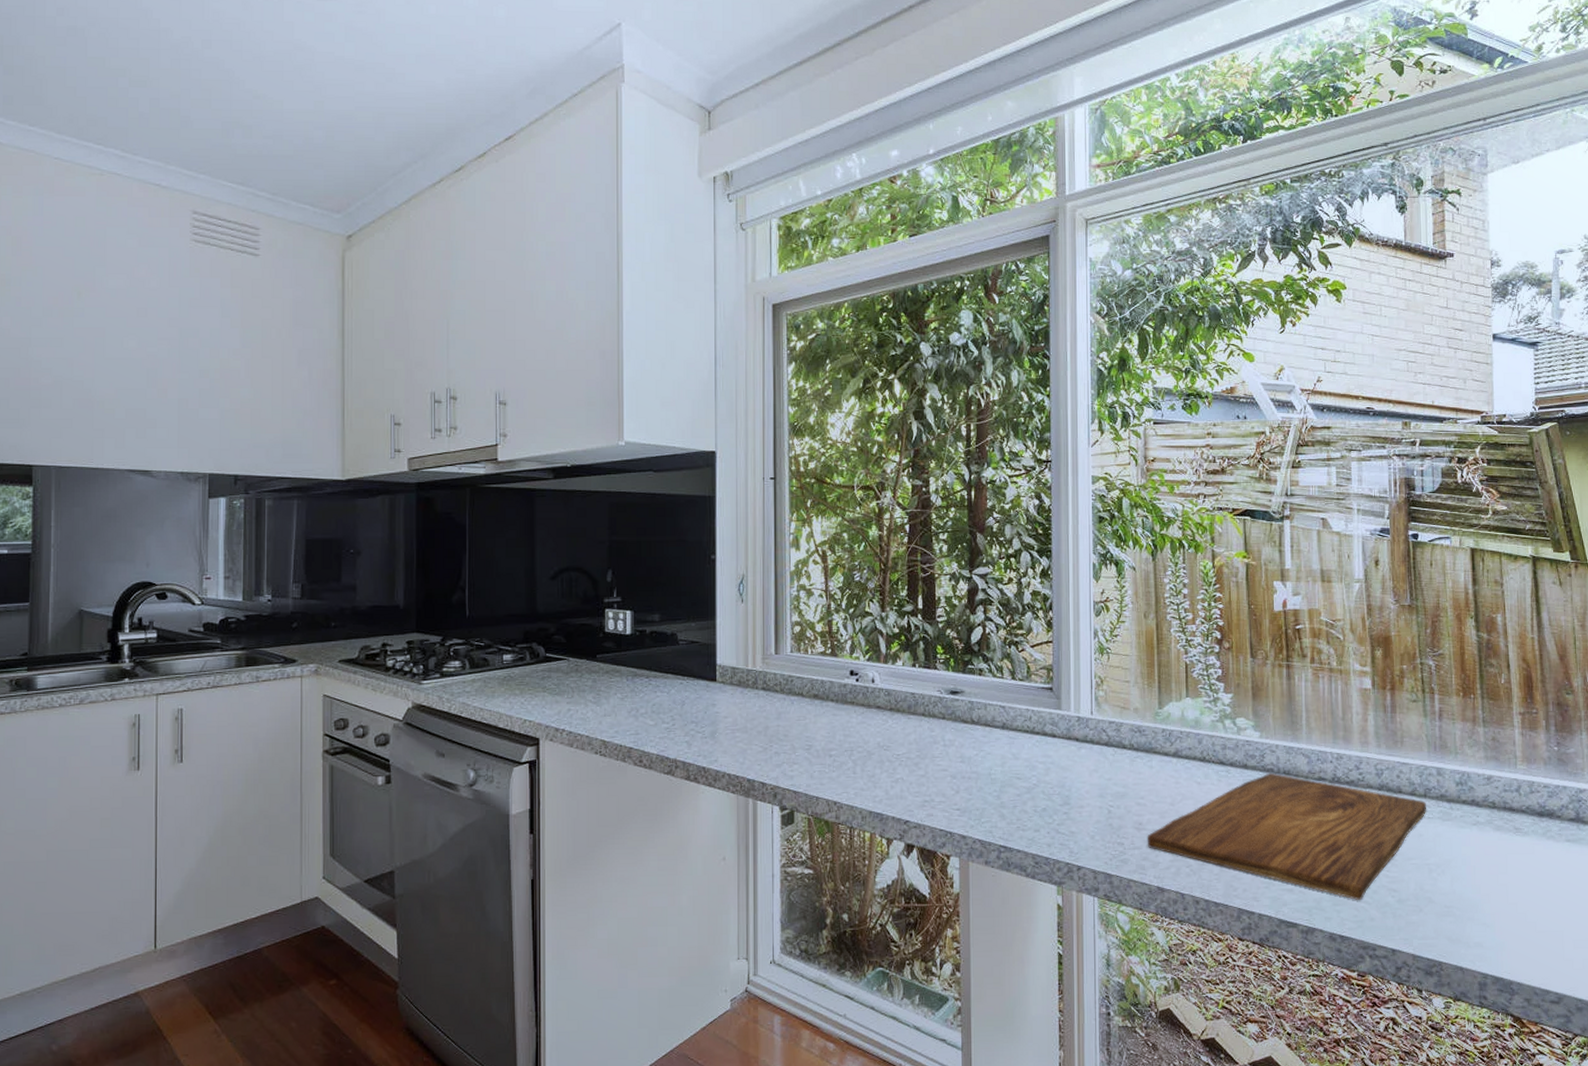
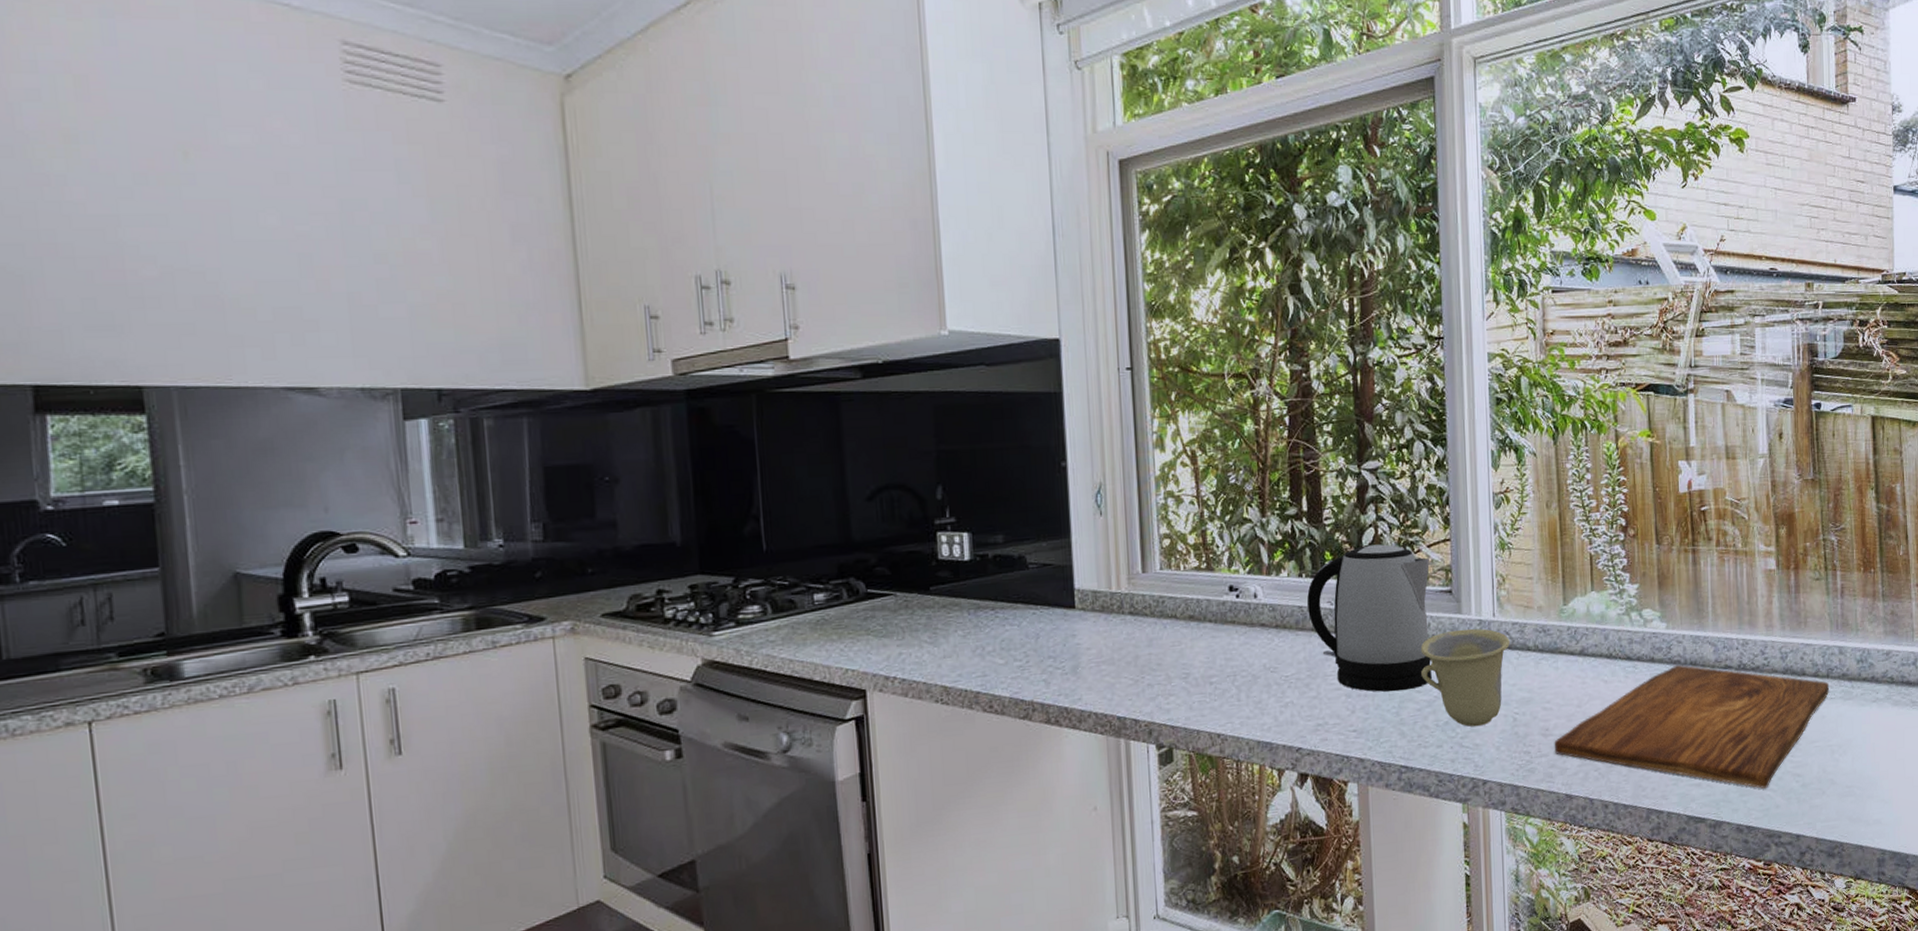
kettle: none [918,642,1032,777] -> present [1306,544,1432,692]
cup: none [1021,724,1106,816] -> present [1420,628,1510,727]

